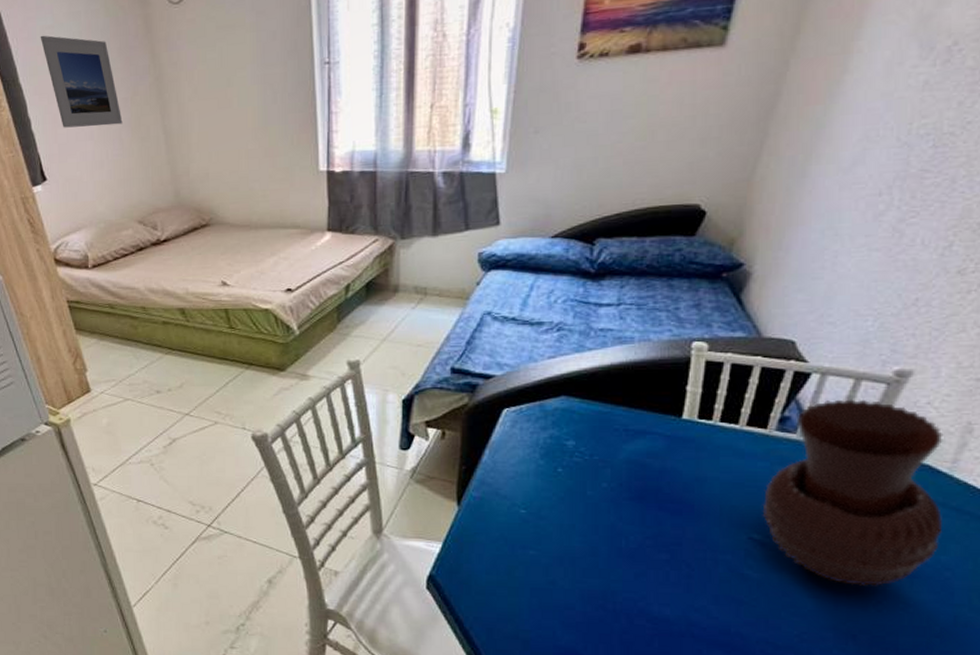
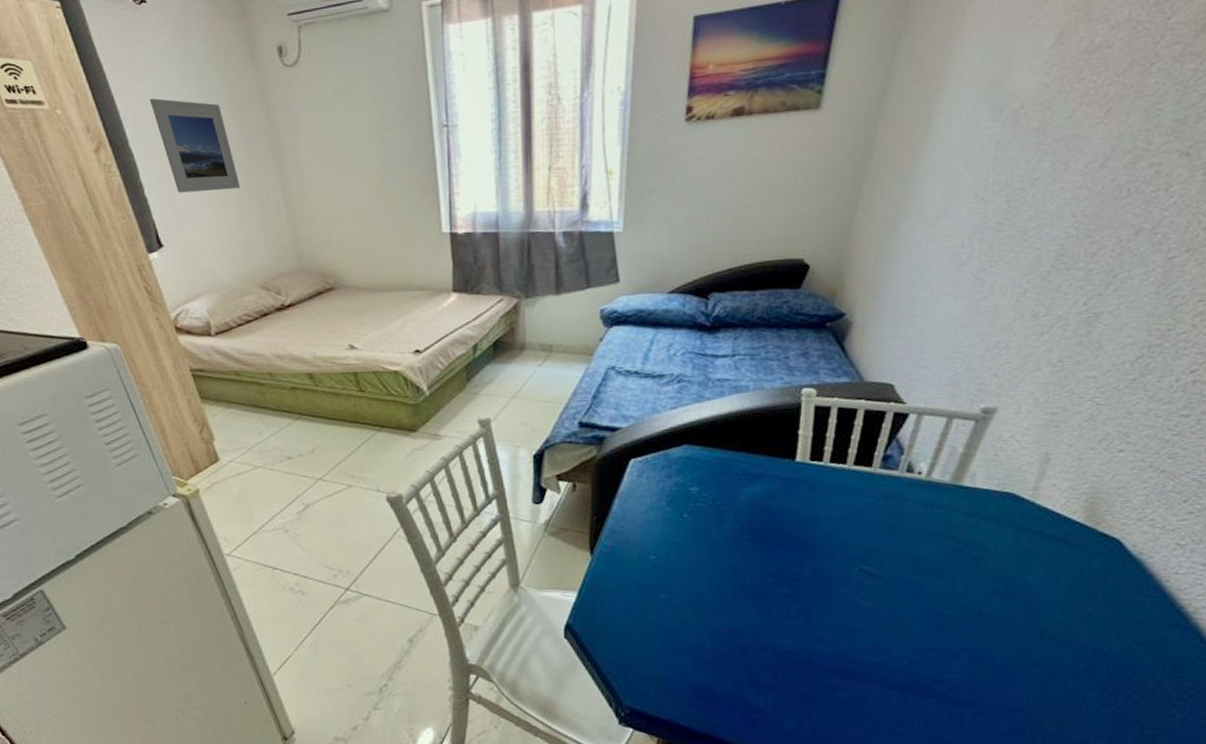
vase: present [762,399,944,586] -> none [871,436,1027,608]

